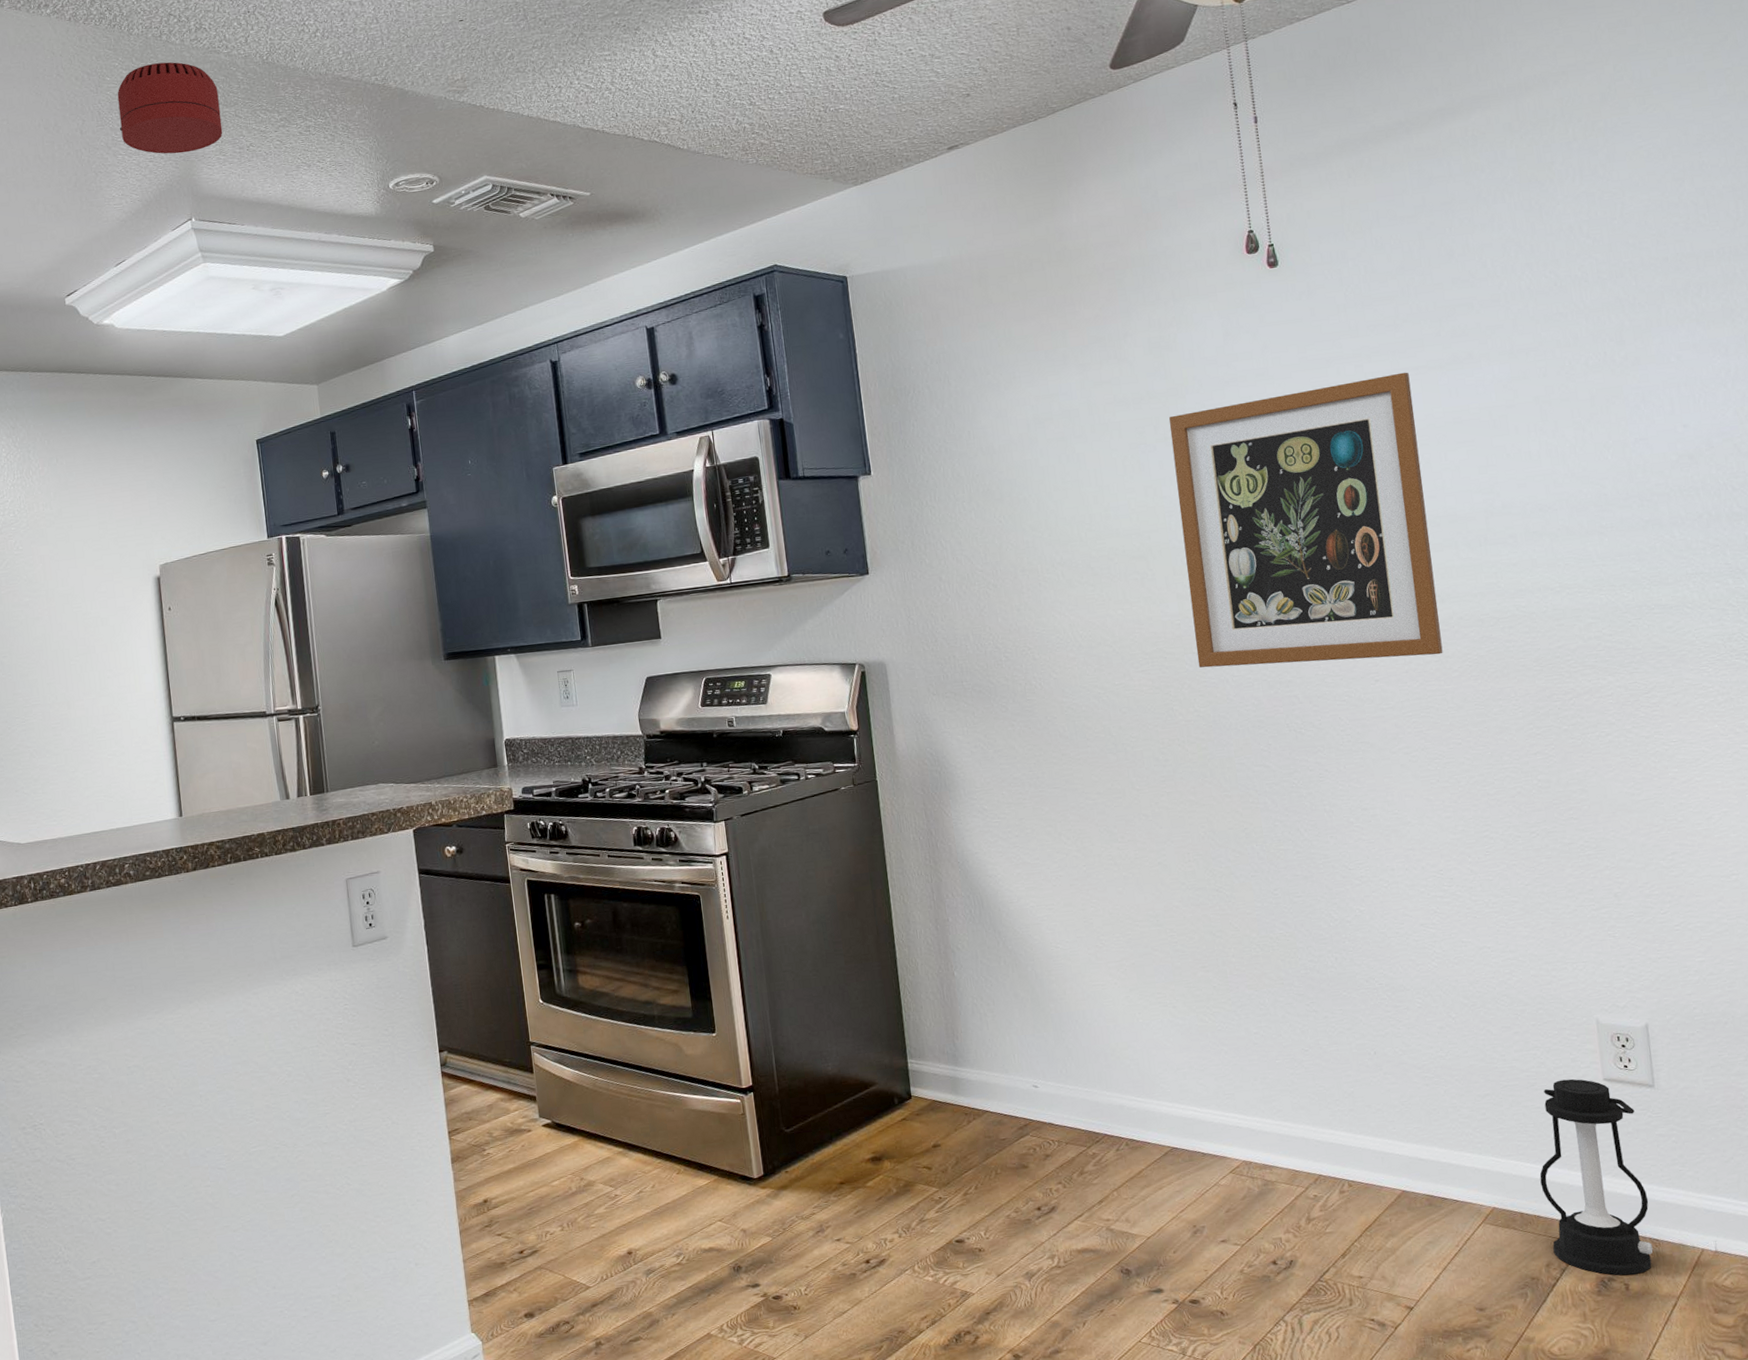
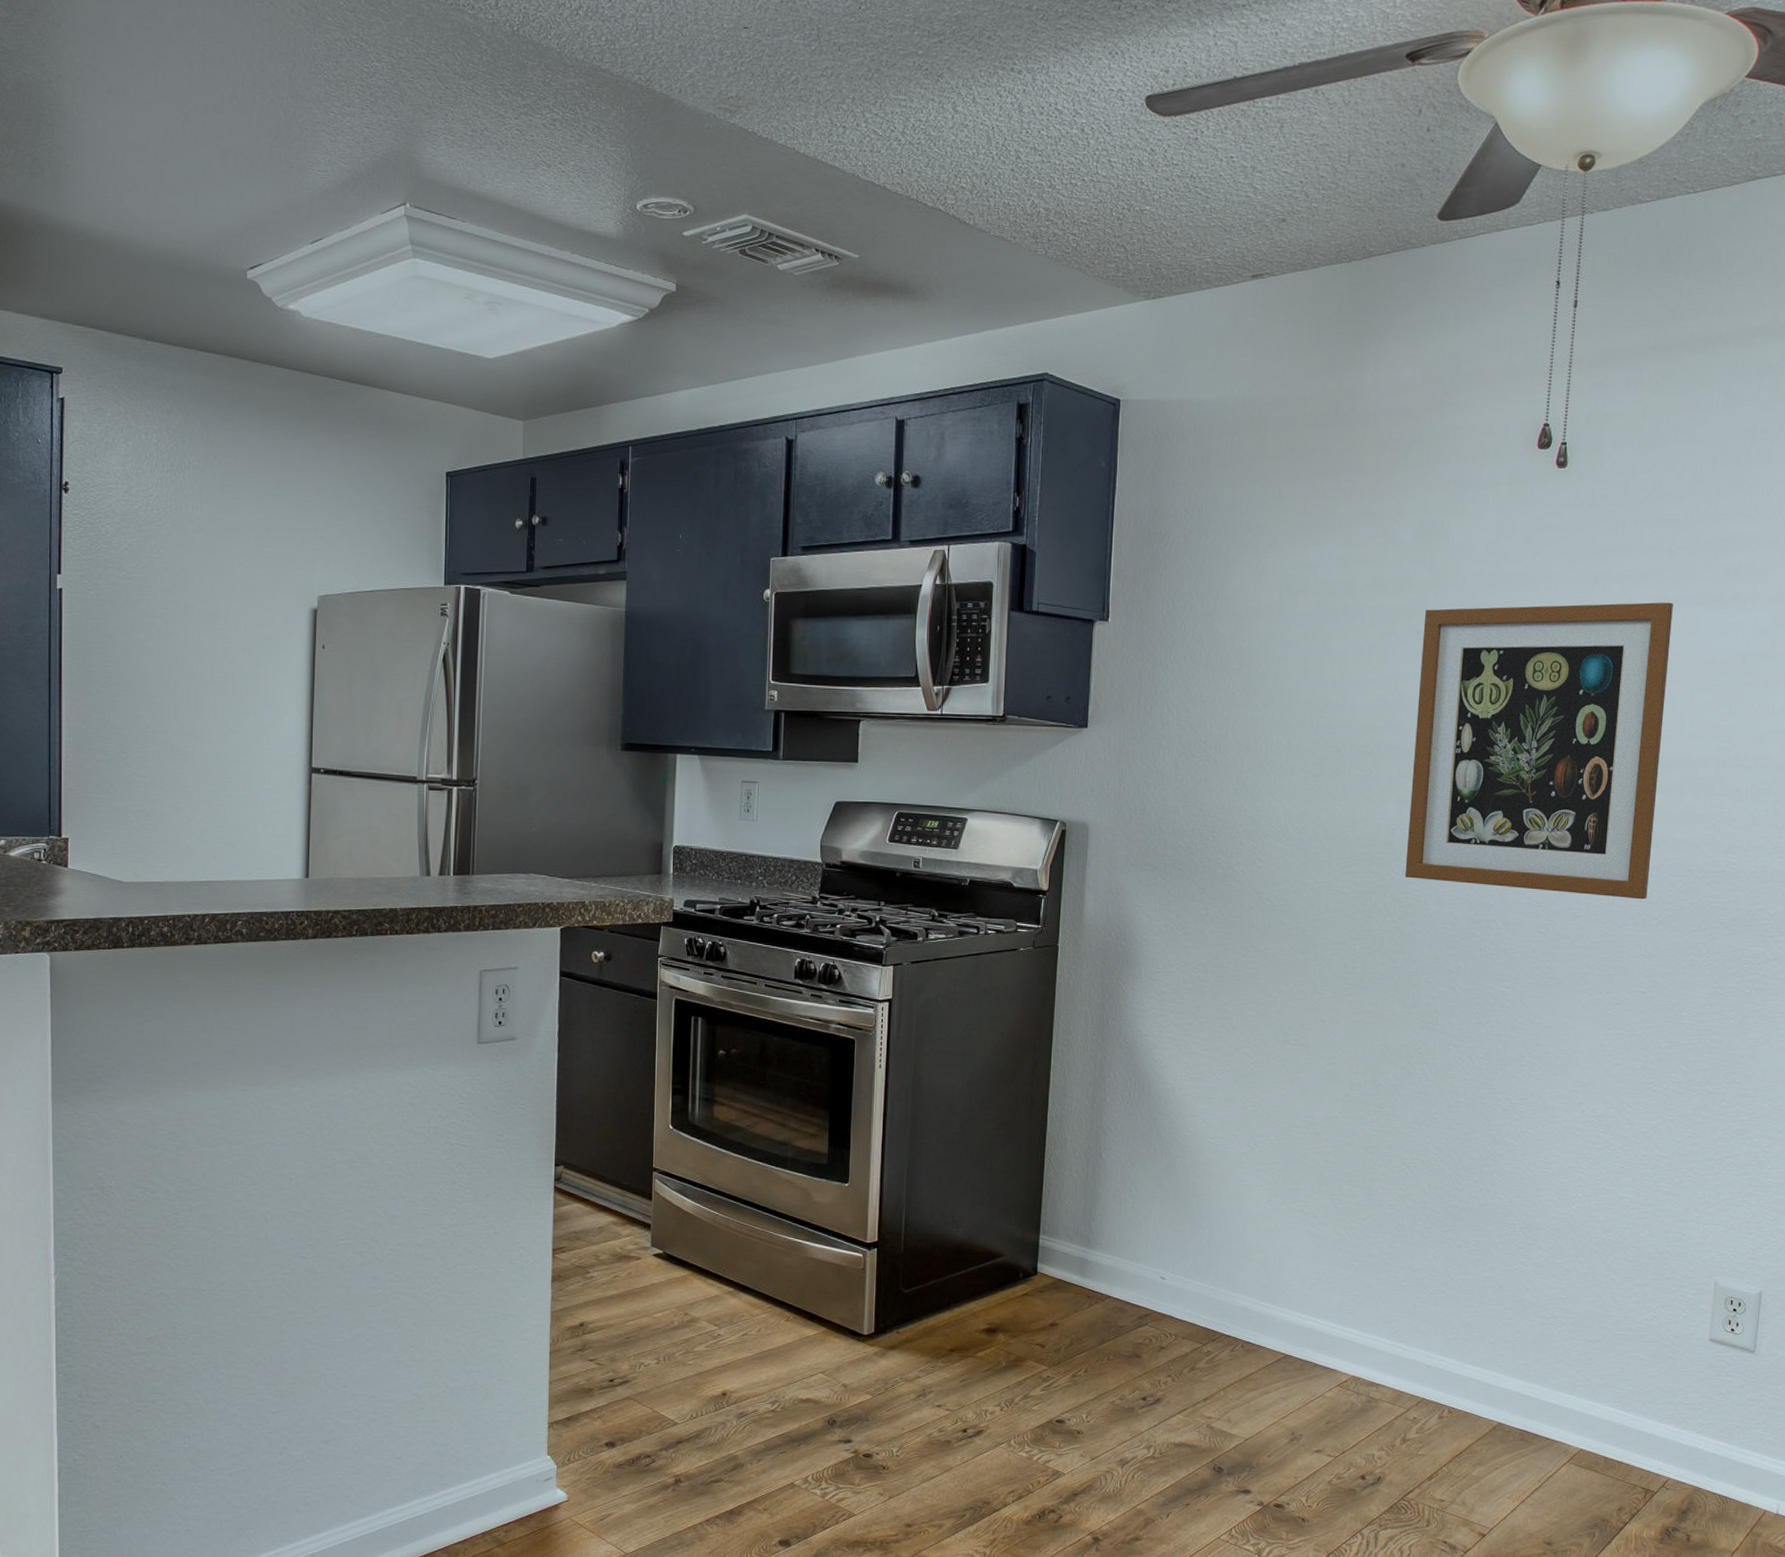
smoke detector: present [117,62,223,154] -> none [336,10,456,125]
lantern: present [1539,1078,1653,1276] -> none [1628,1335,1732,1527]

